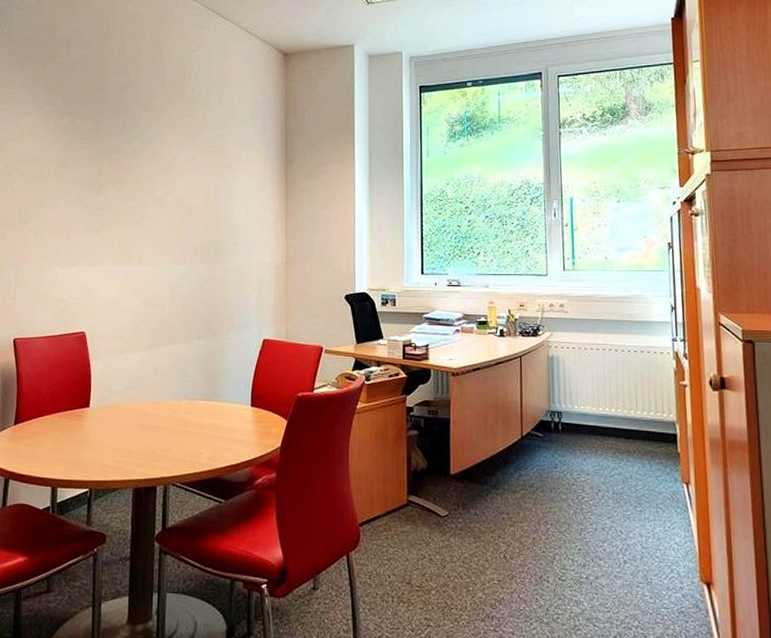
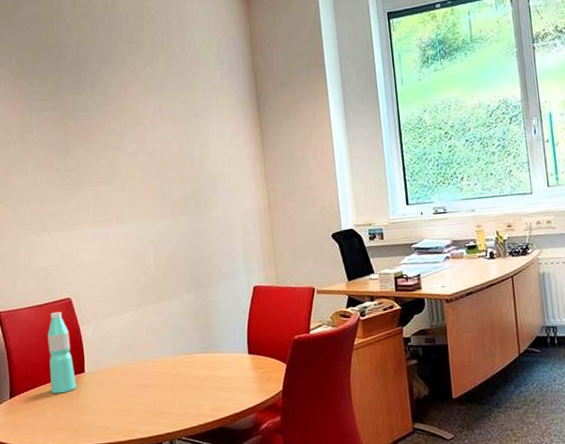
water bottle: none [55,344,80,426] -> present [47,311,77,394]

